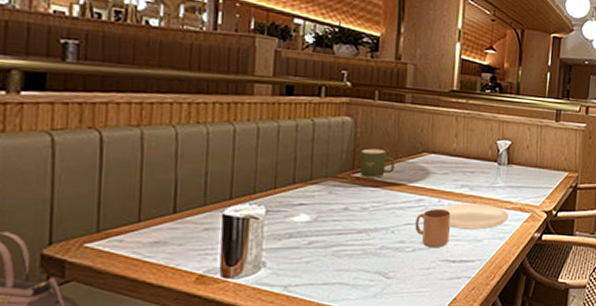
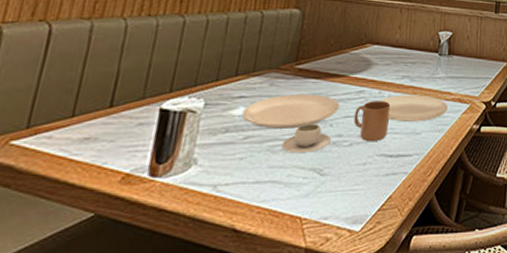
plate: none [304,201,401,235] -> present [241,93,340,129]
teacup: none [346,230,394,258] -> present [281,123,331,154]
mug: present [359,148,395,178] -> none [303,40,339,69]

